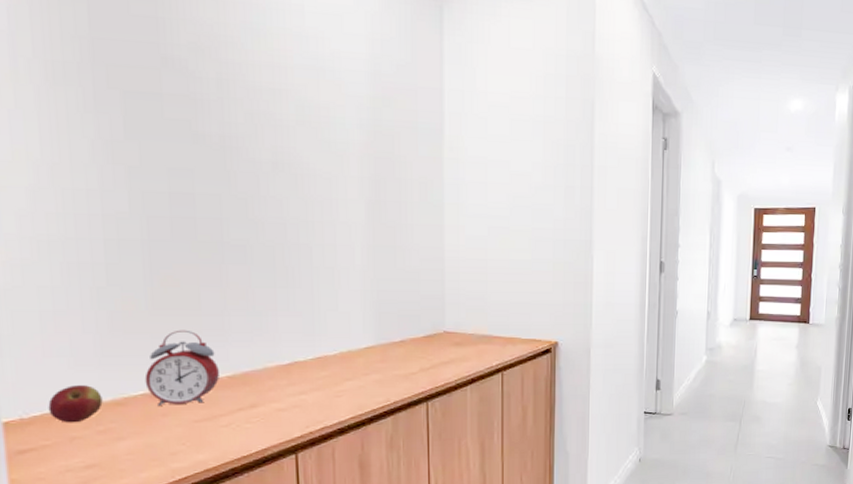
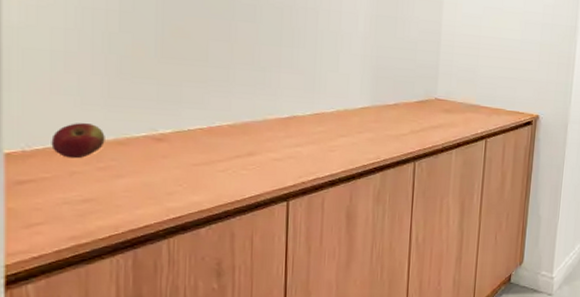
alarm clock: present [144,329,219,406] -> none [148,78,220,149]

